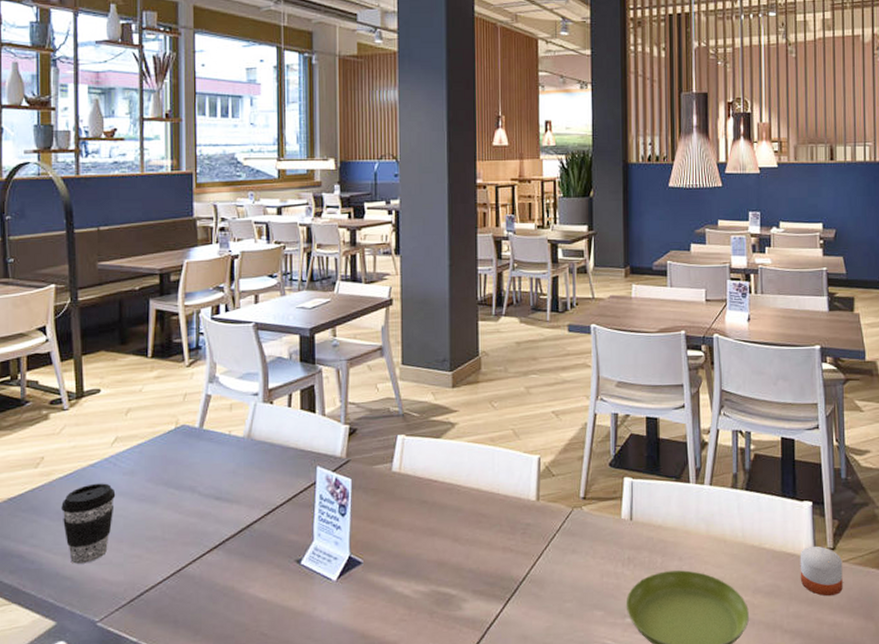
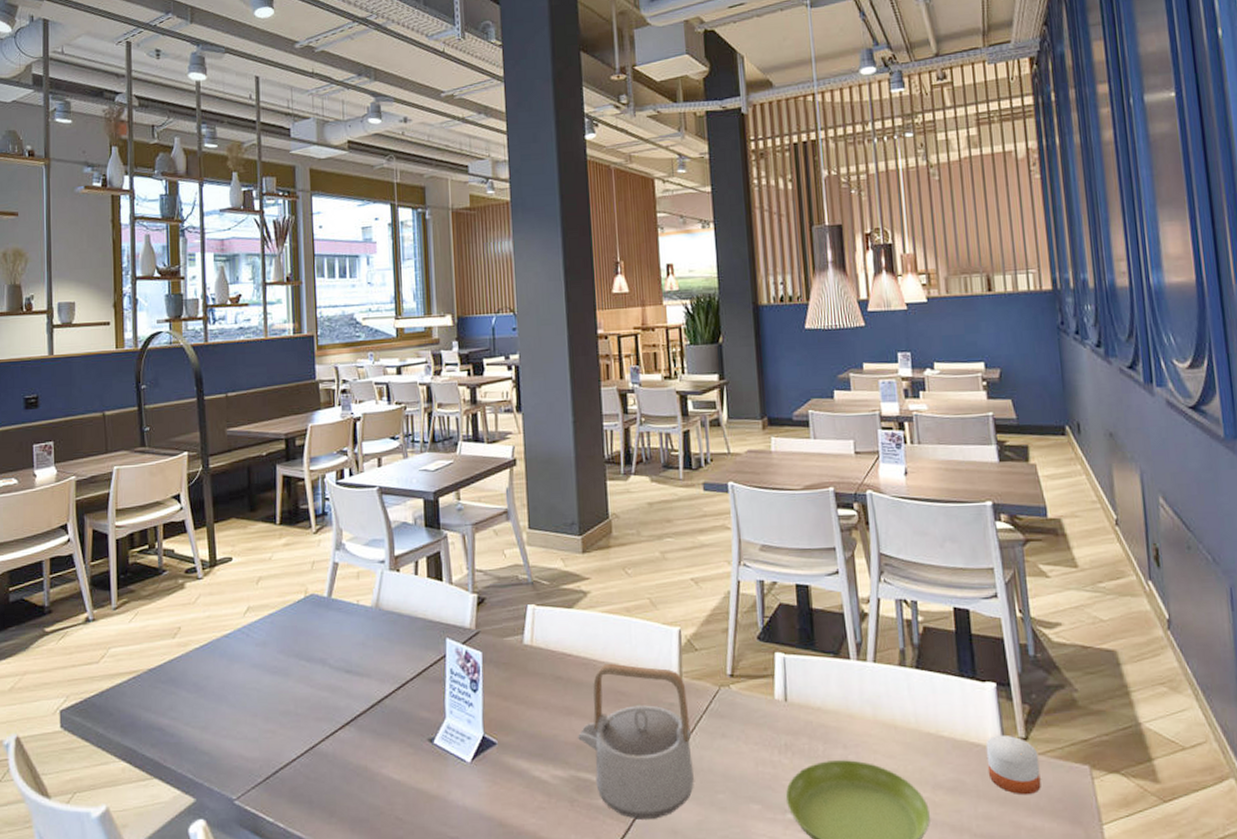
coffee cup: present [61,483,116,564] -> none [198,654,249,738]
teapot: none [440,488,545,628] -> present [578,663,694,819]

